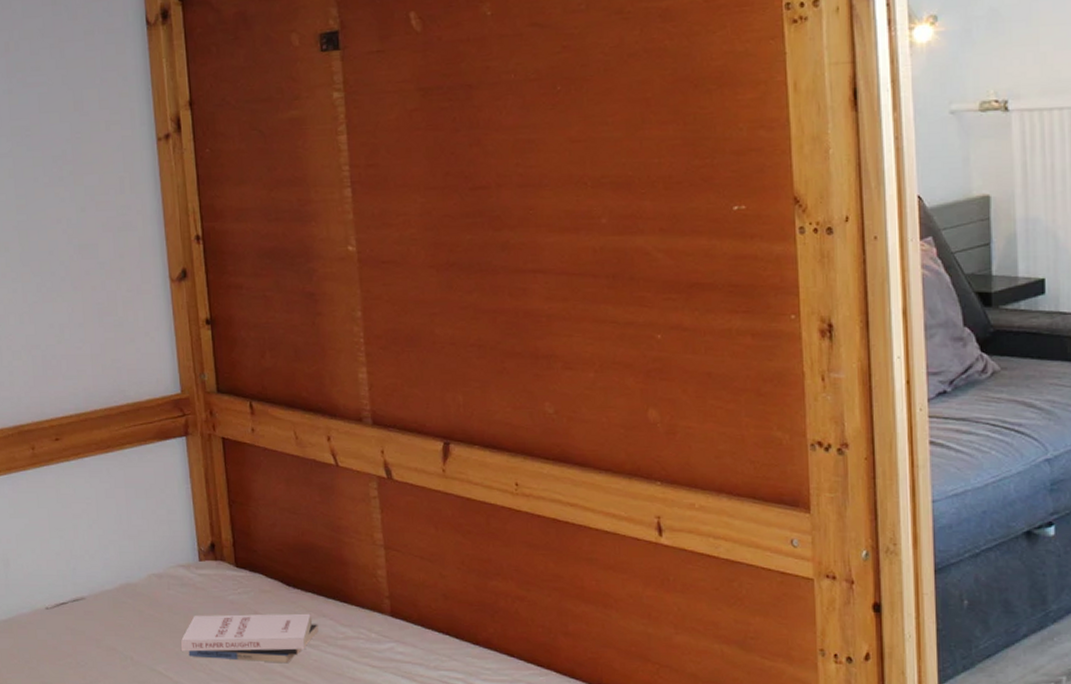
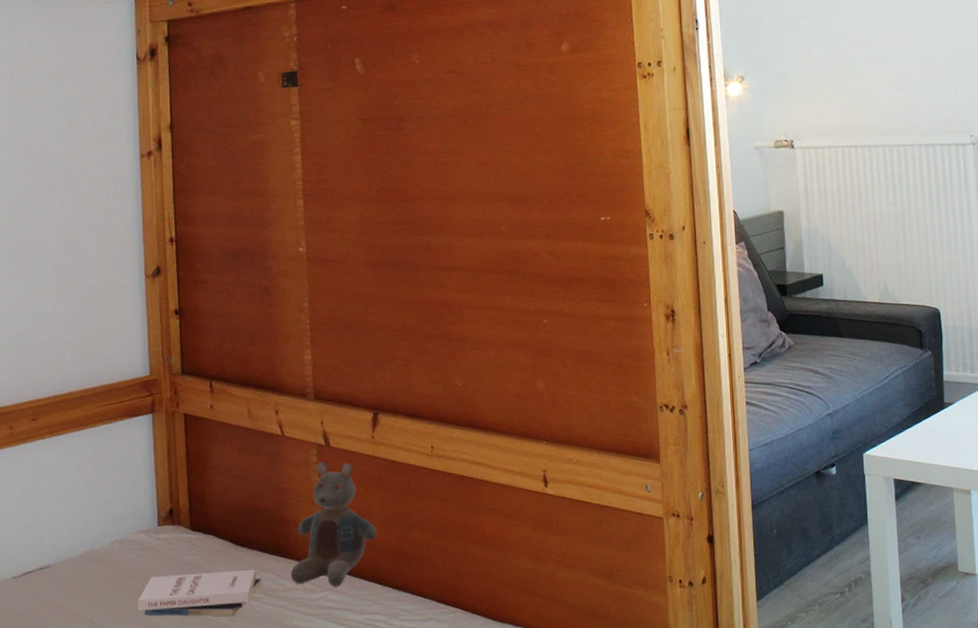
stuffed animal: none [351,496,452,638] -> present [290,461,378,587]

